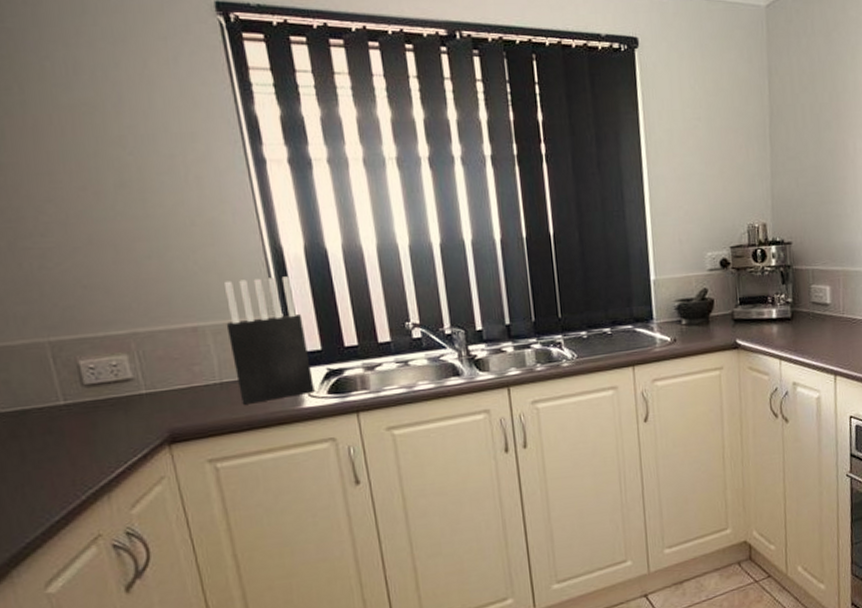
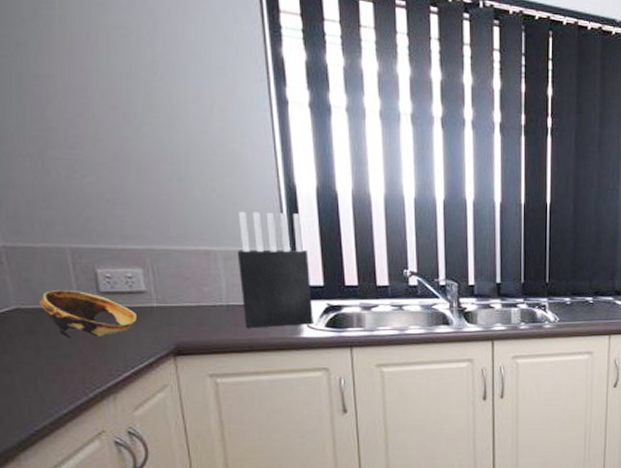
bowl: none [21,386,127,438] -> present [39,290,138,338]

